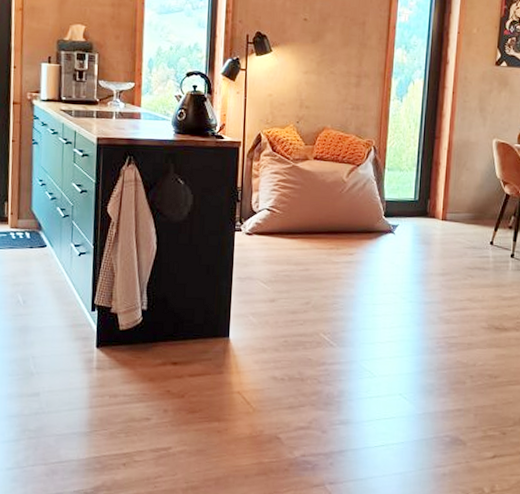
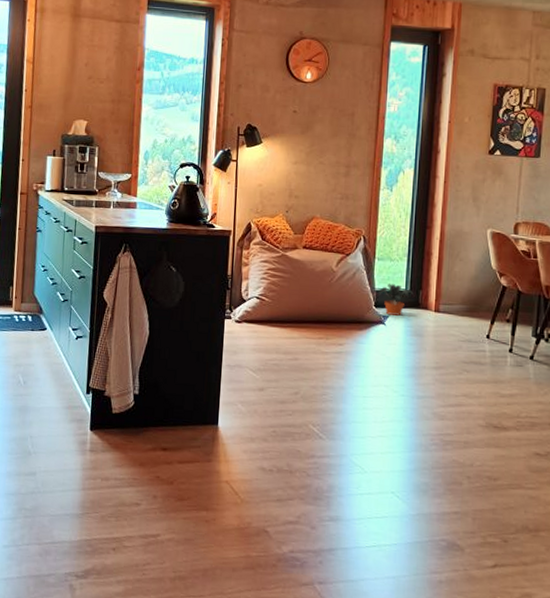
potted plant: none [387,193,422,225] -> present [377,284,414,316]

